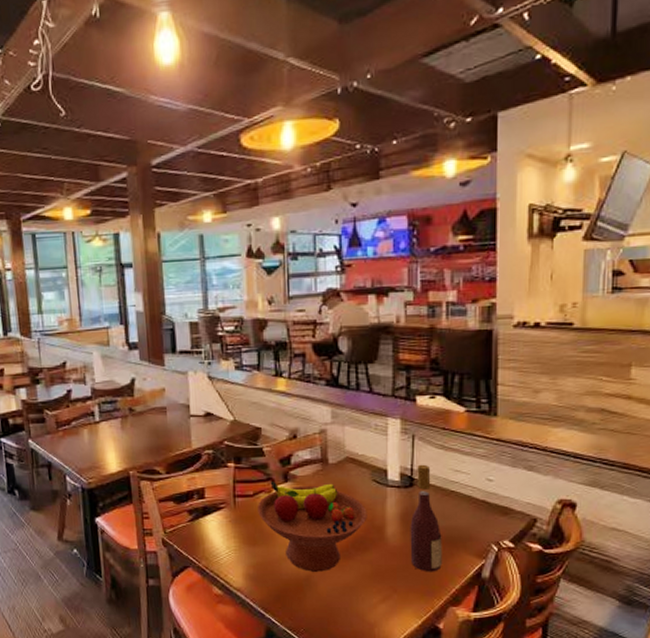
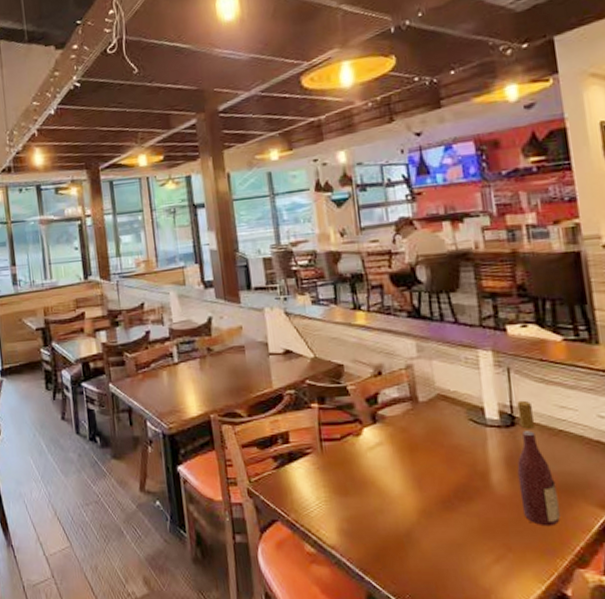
fruit bowl: present [258,480,367,572] -> none [346,422,468,526]

